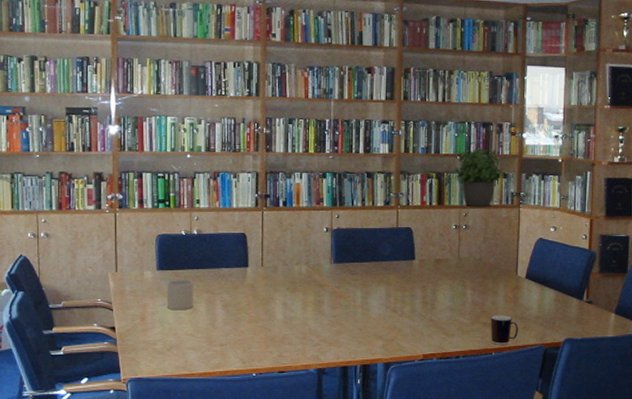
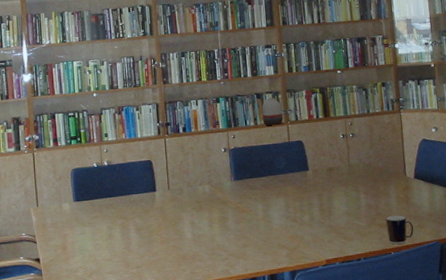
cup: present [166,279,193,310] -> none [83,208,109,238]
vase: none [371,178,393,209] -> present [262,97,283,126]
potted plant: present [455,147,505,208] -> none [336,60,383,117]

